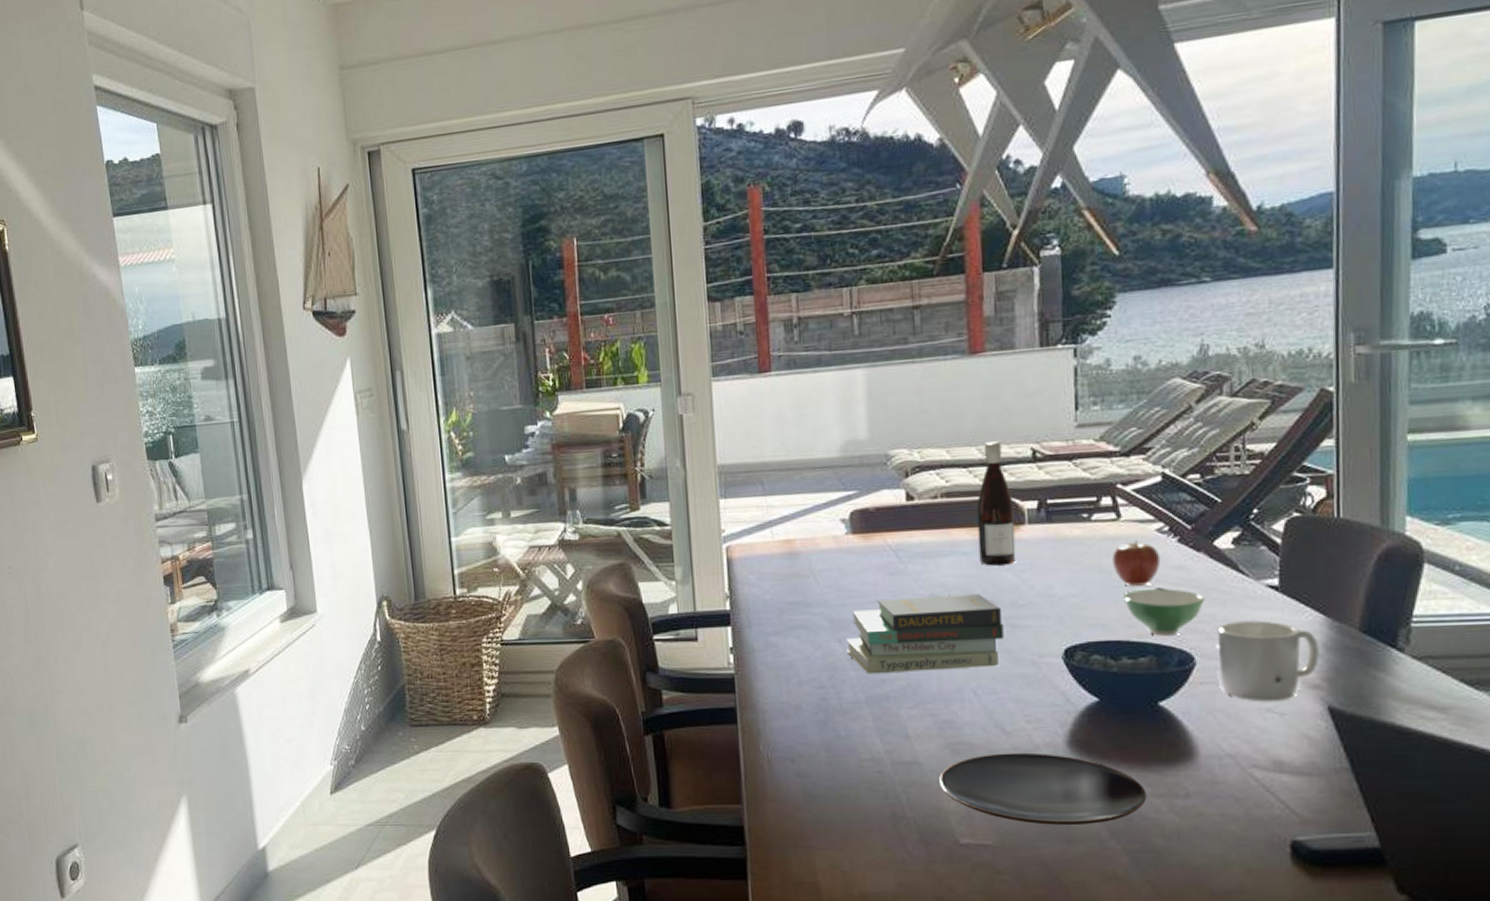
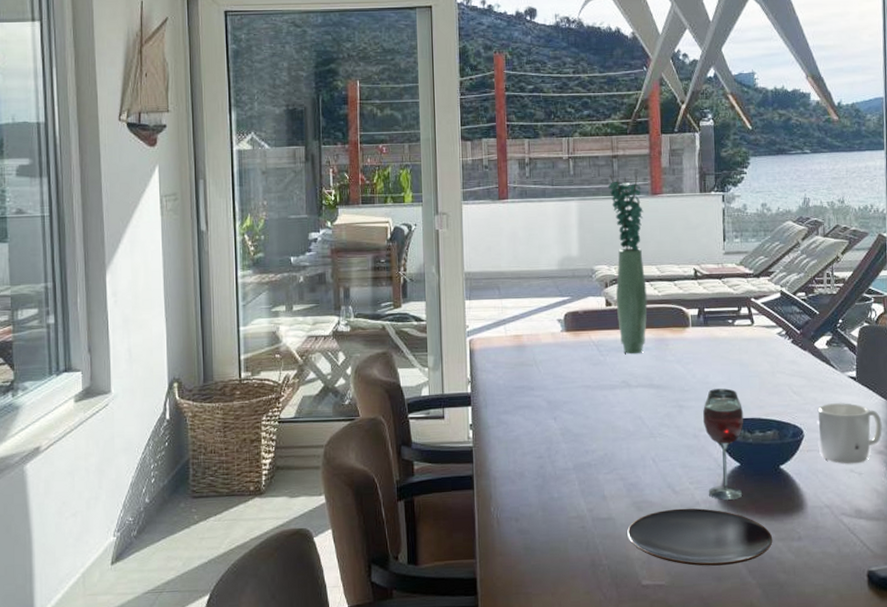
books: present [846,594,1004,675] -> none [559,381,674,446]
vase: none [906,330,965,560] -> present [607,174,648,354]
bottle: present [976,441,1016,566] -> none [656,262,683,359]
wineglass: none [1044,602,1106,744] -> present [702,388,744,500]
fruit: present [1112,541,1161,586] -> none [748,341,781,376]
bowl: present [1122,589,1205,636] -> none [755,378,809,414]

